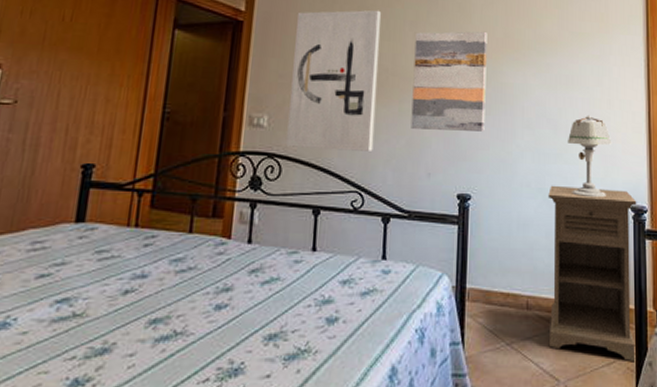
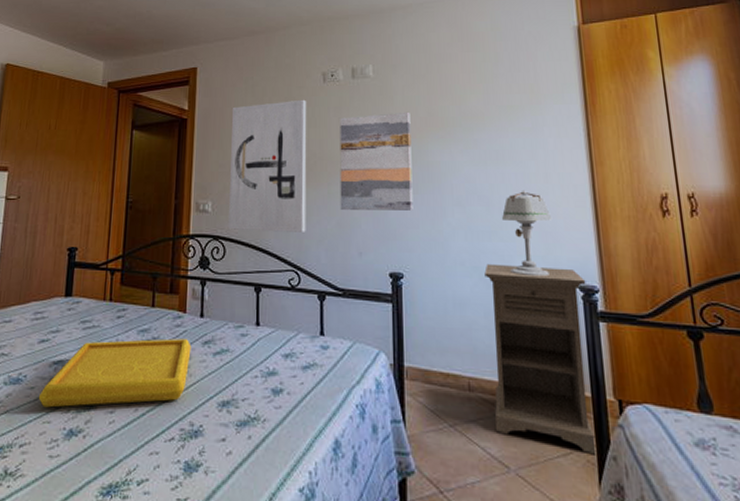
serving tray: none [32,268,236,355] -> present [38,338,192,408]

